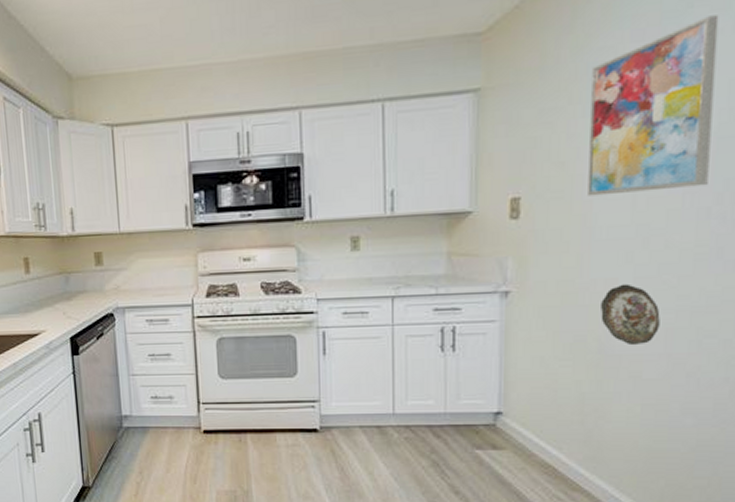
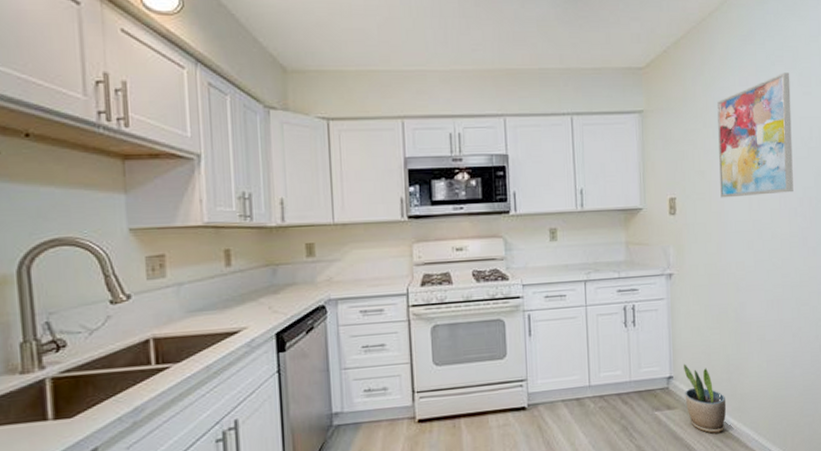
potted plant: none [517,399,576,483] -> present [684,364,727,434]
decorative plate: present [601,283,660,346] -> none [735,266,773,315]

